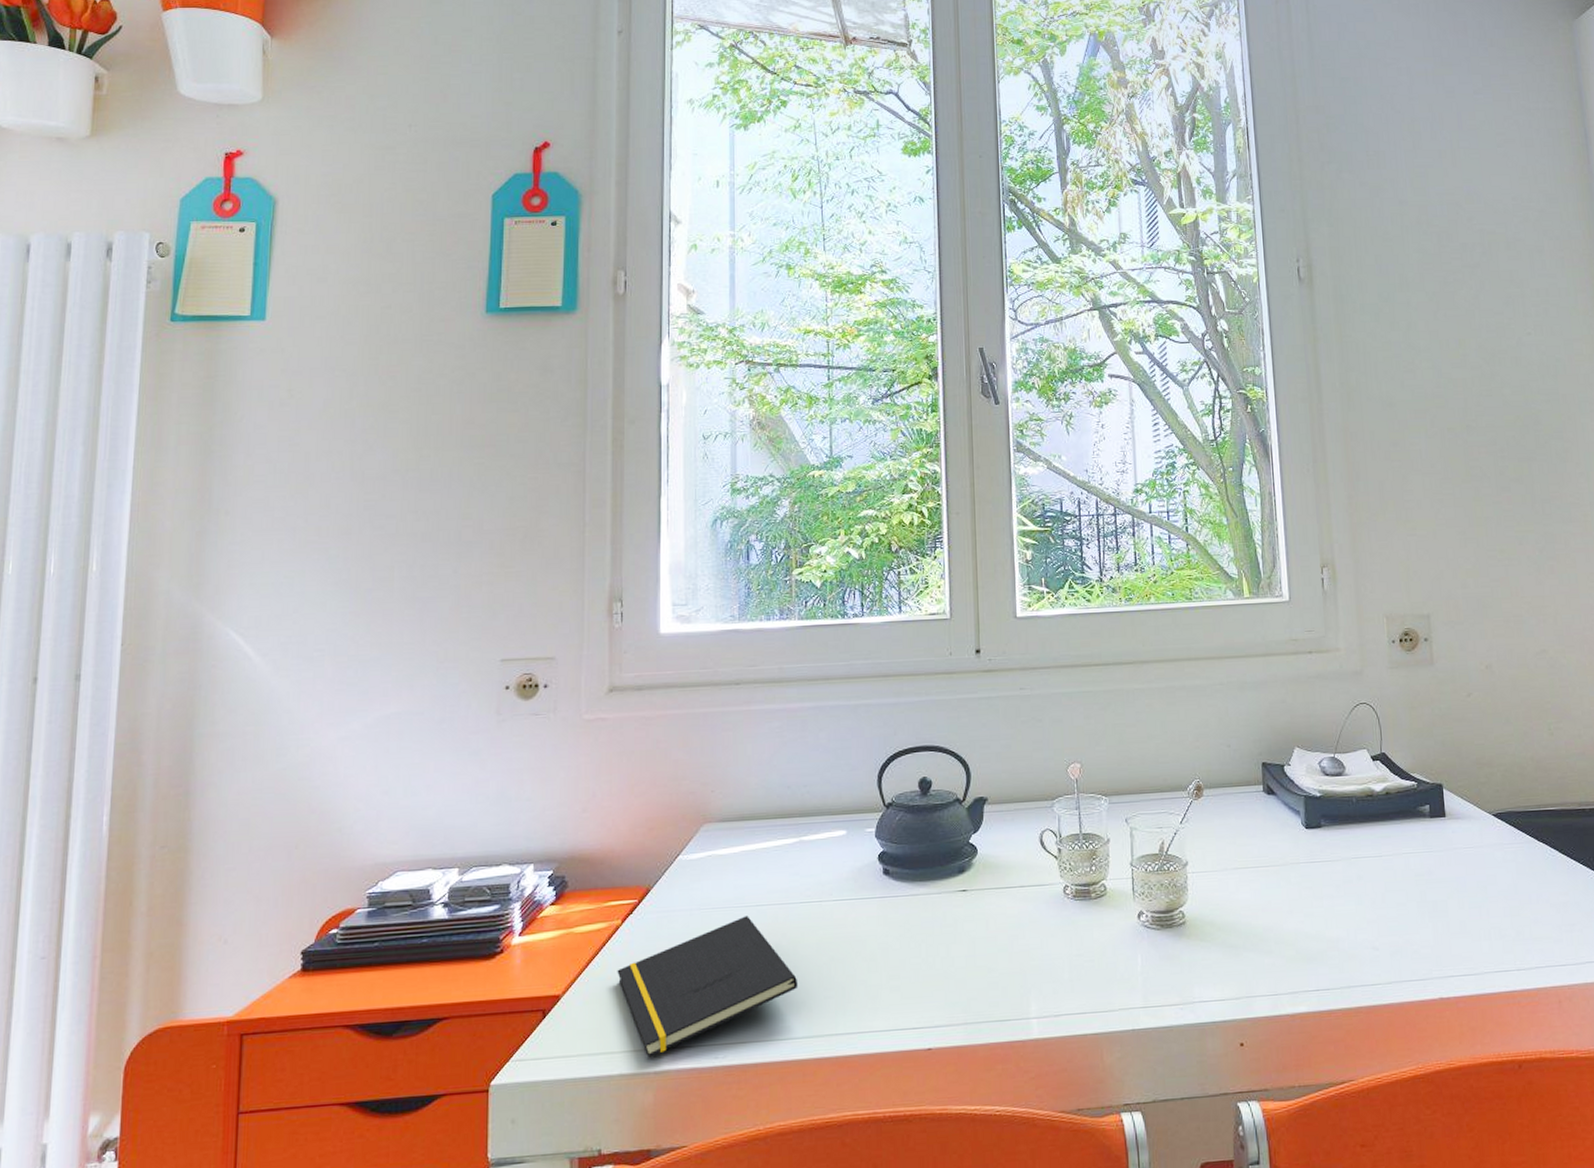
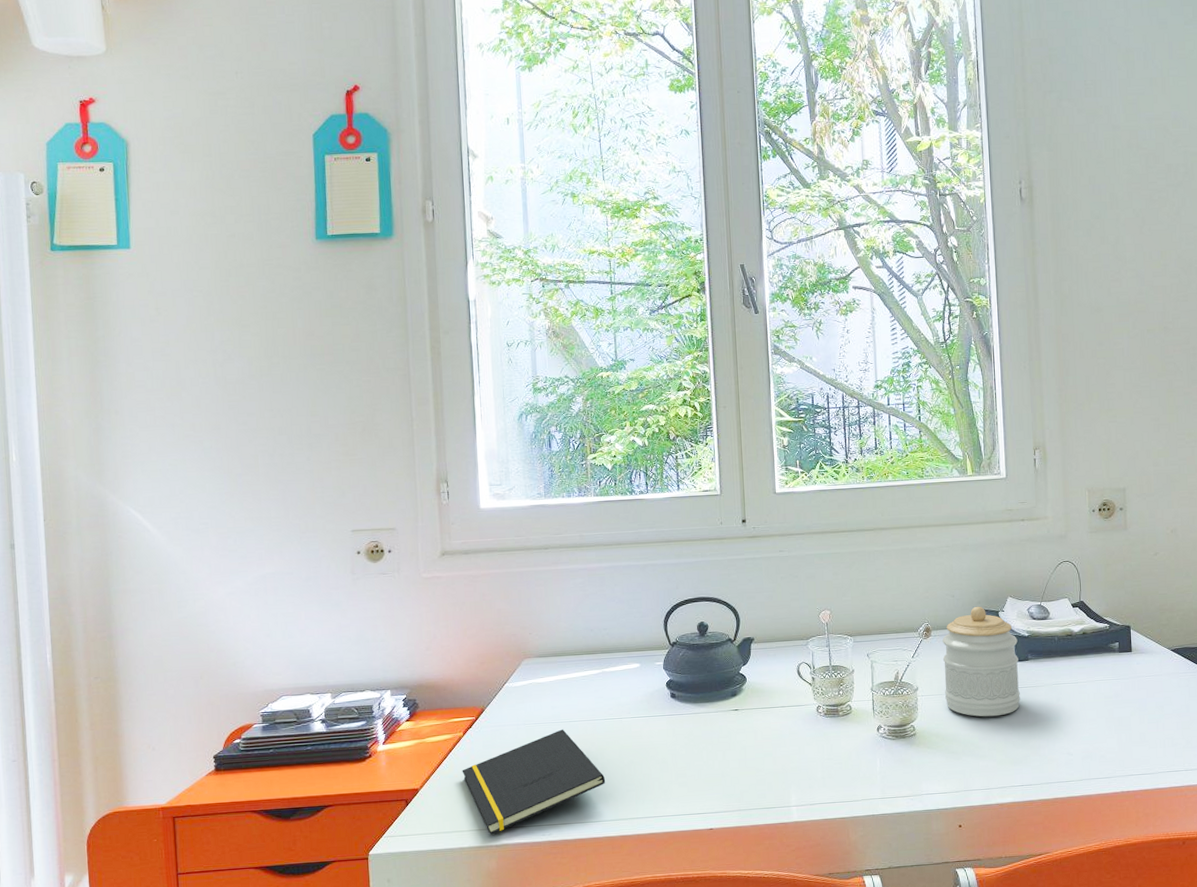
jar: none [1217,758,1313,900] -> present [942,606,1020,717]

